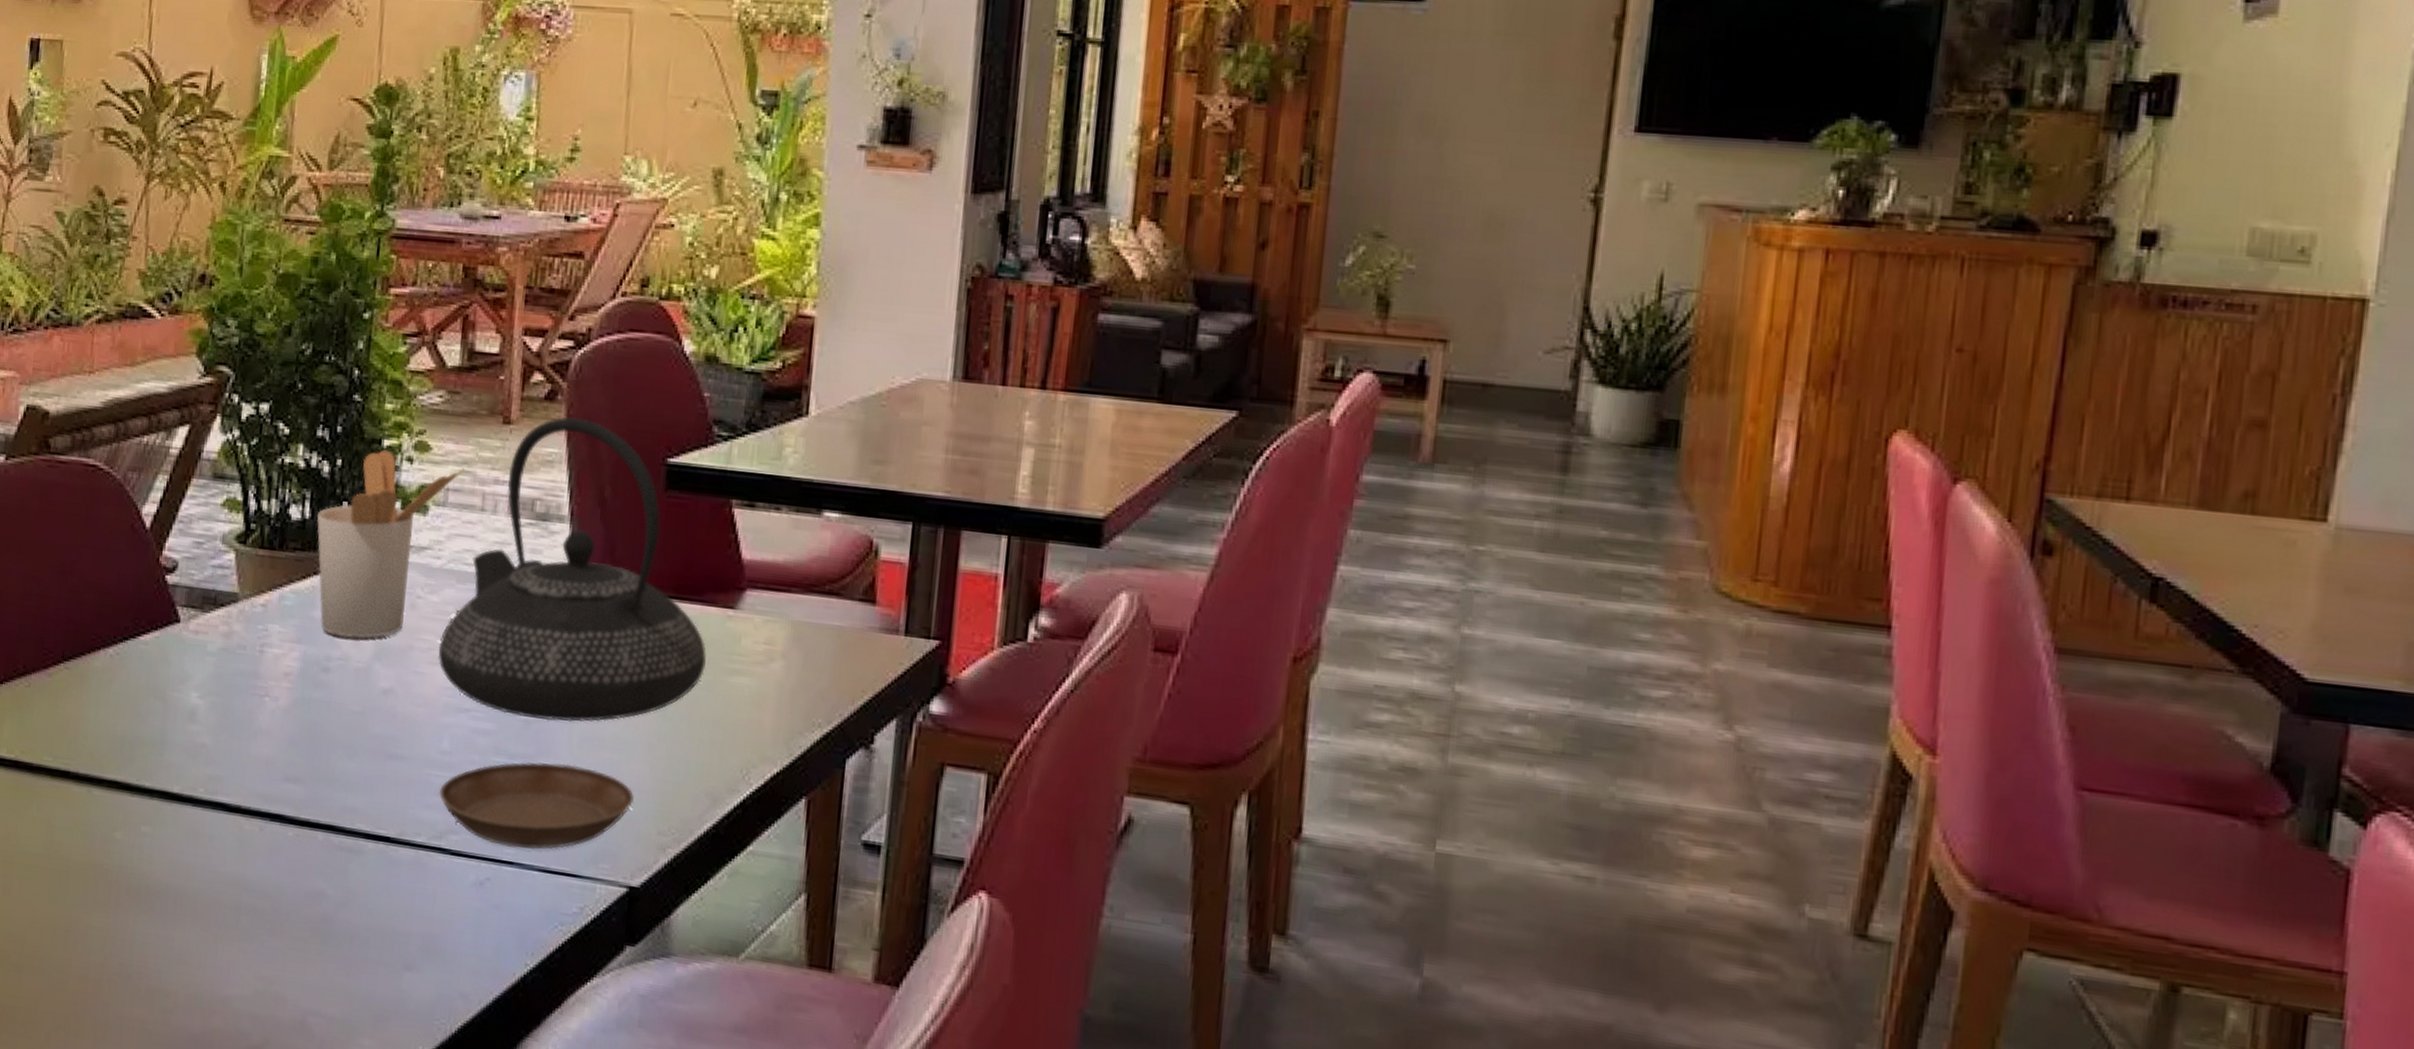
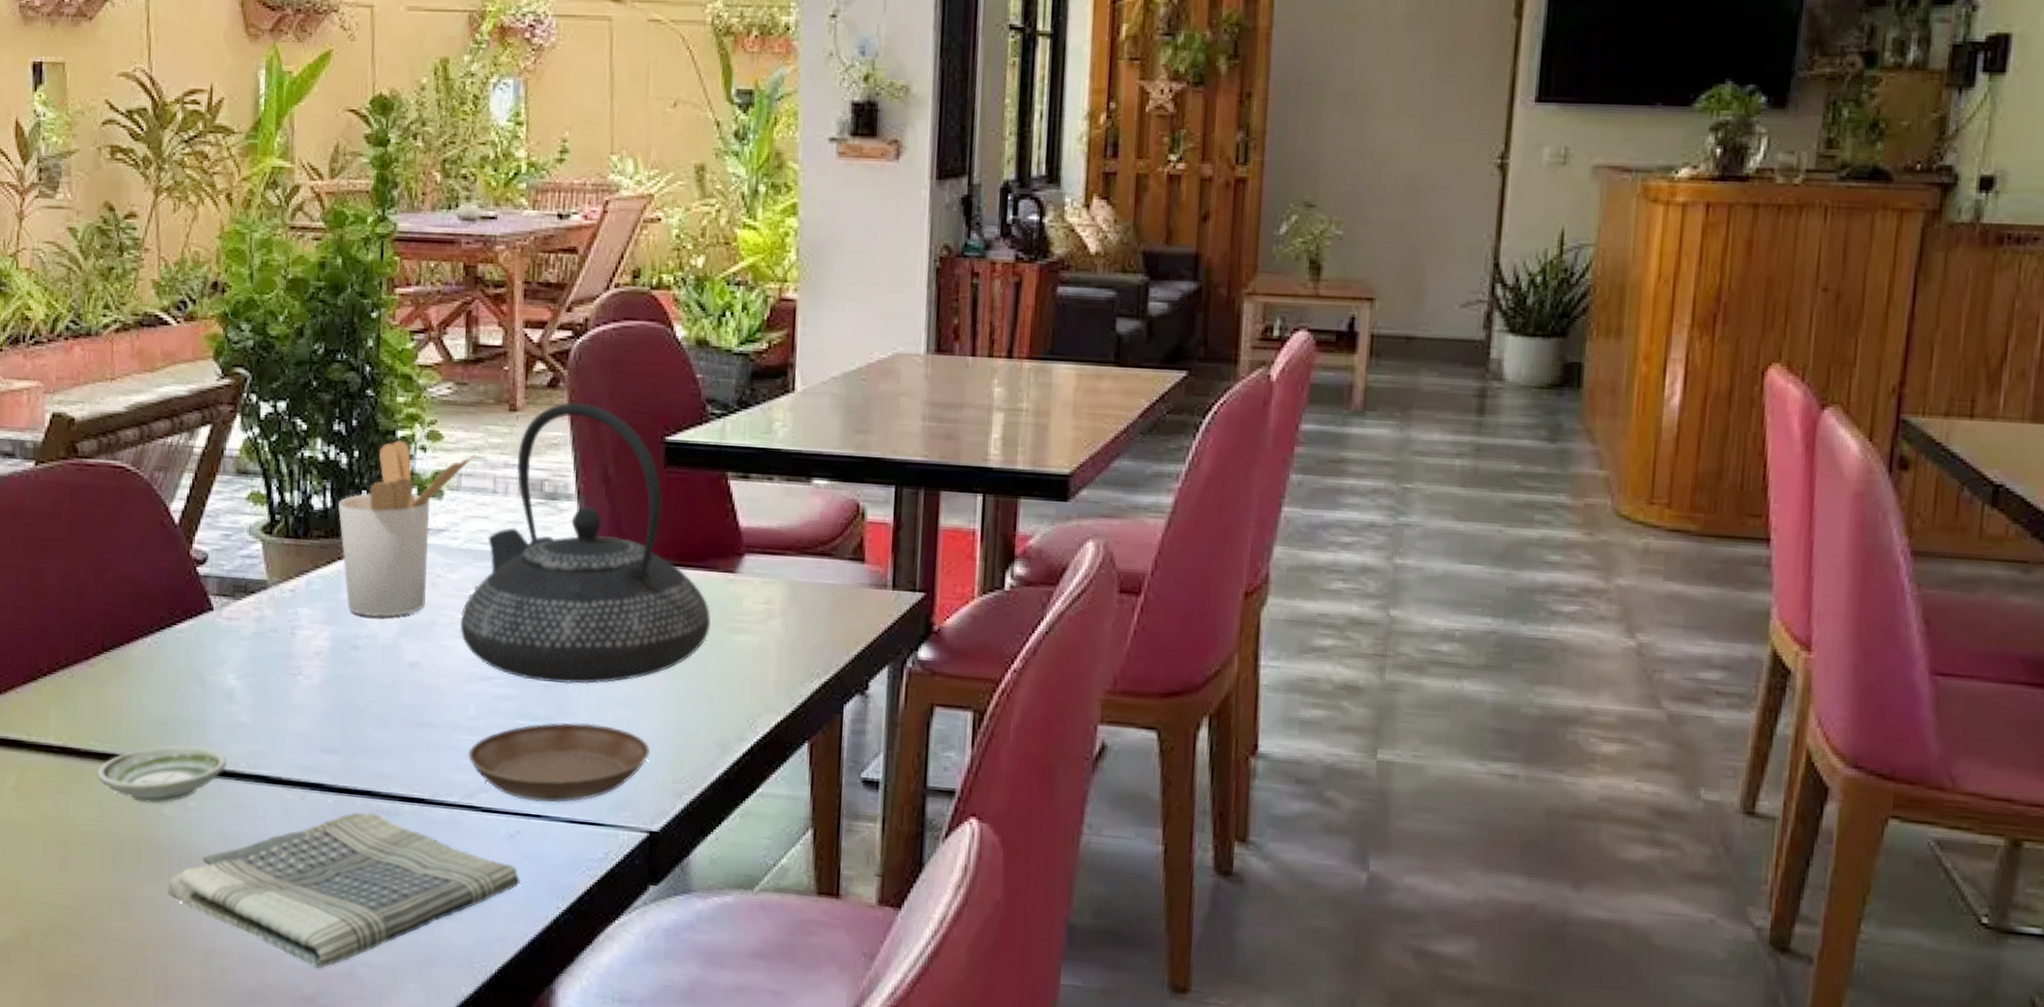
saucer: none [47,764,185,827] -> present [96,744,227,804]
dish towel: none [113,848,488,1016] -> present [167,813,520,969]

